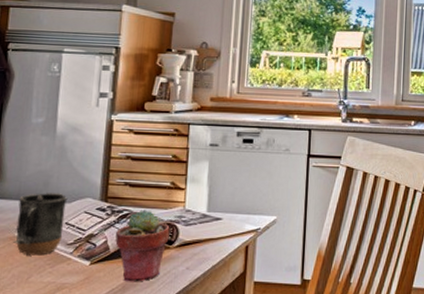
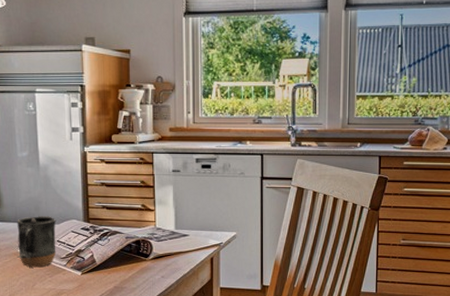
potted succulent: present [115,210,170,282] -> none [100,228,145,288]

